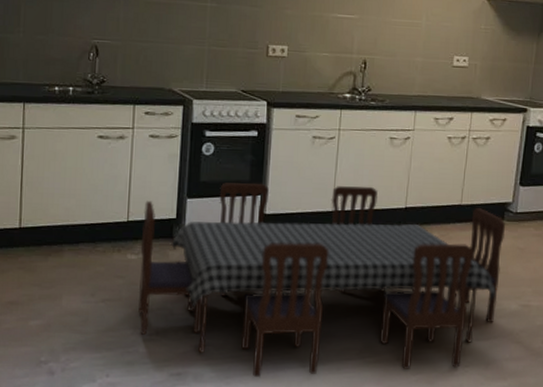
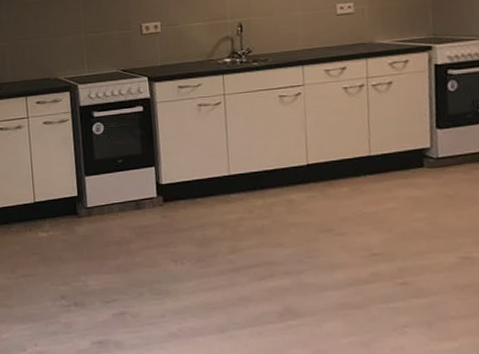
dining set: present [138,183,506,377] -> none [47,146,431,343]

